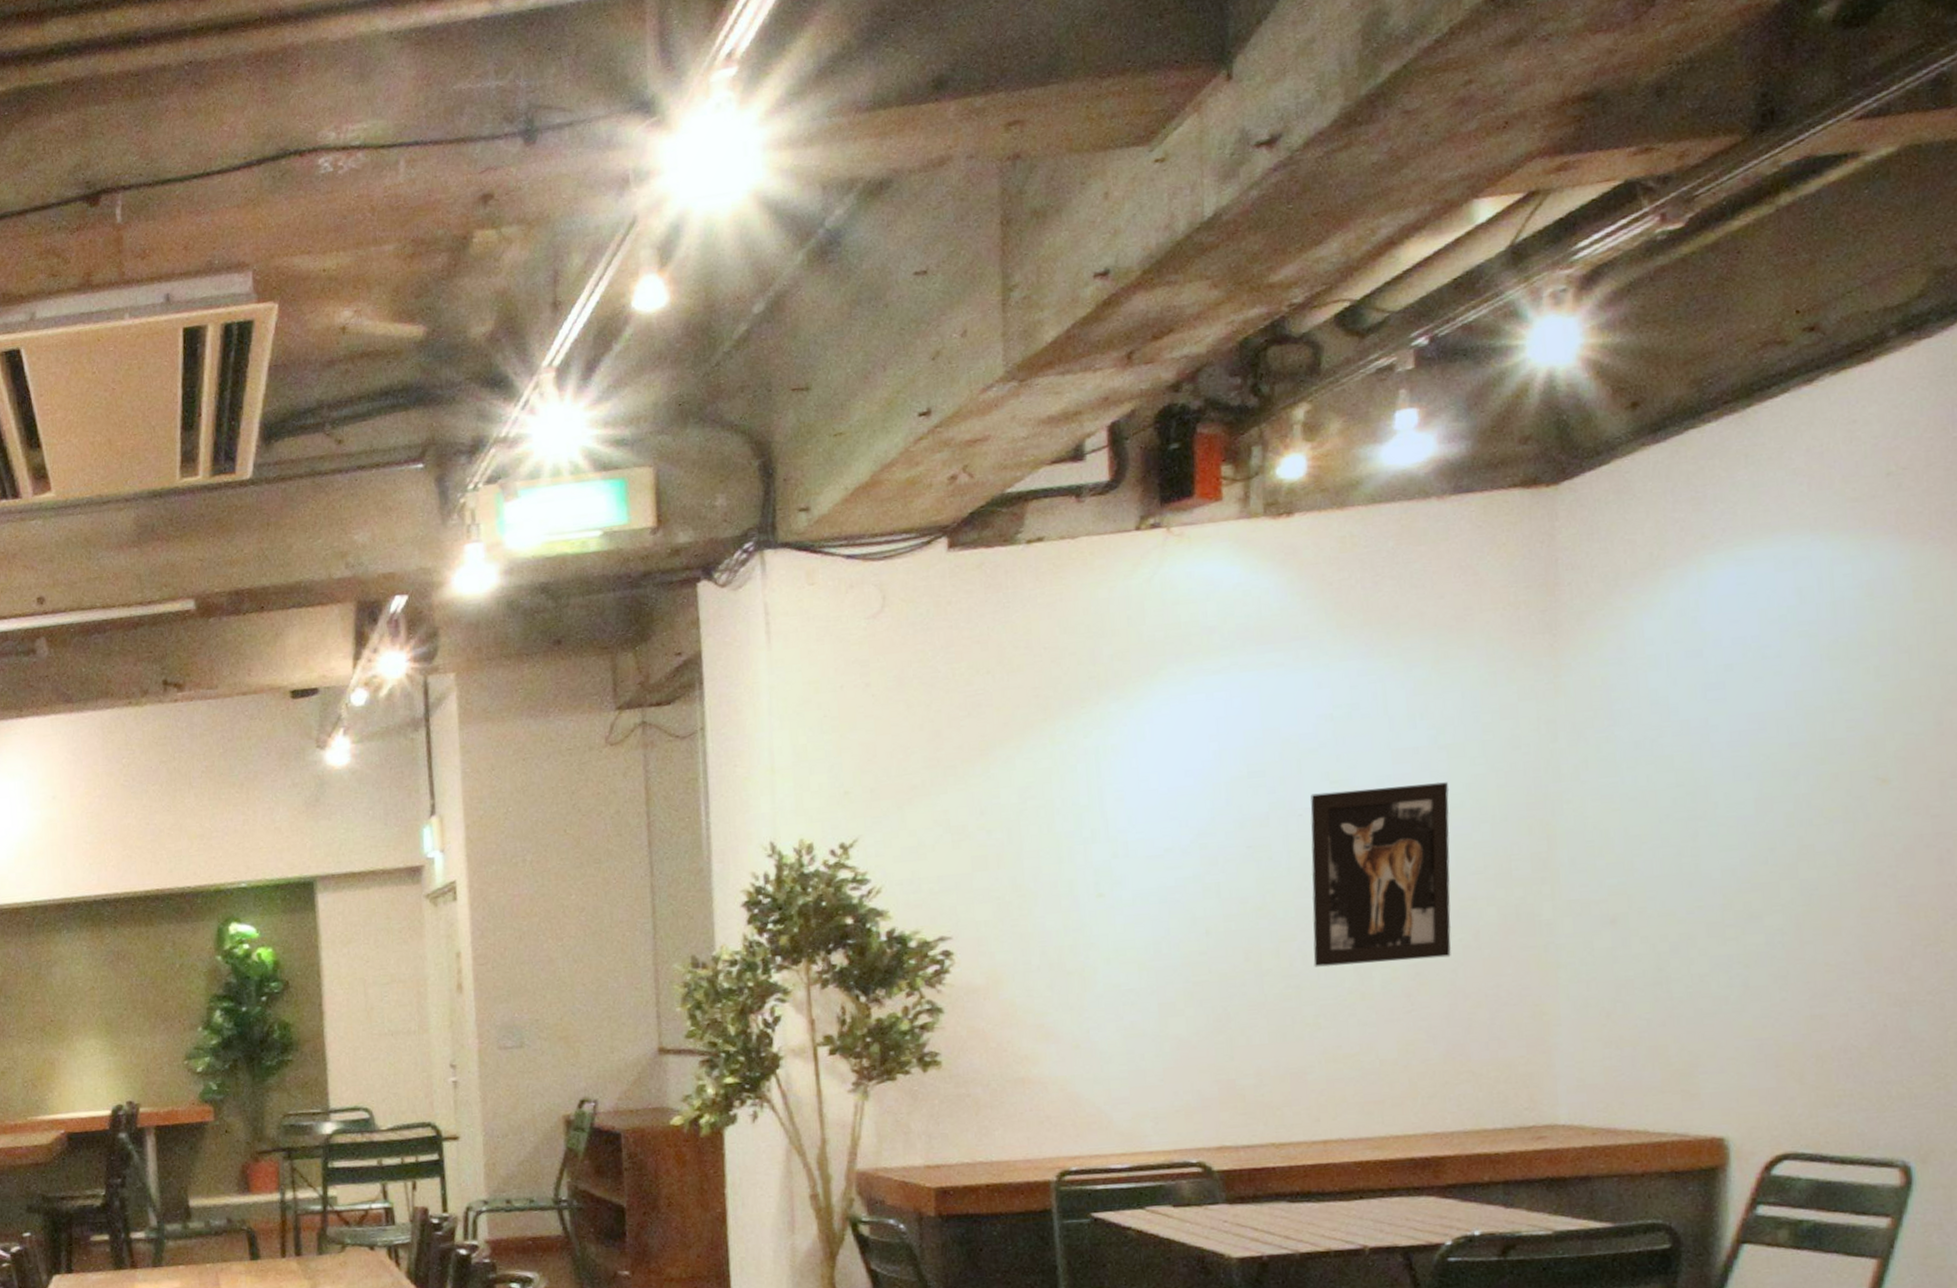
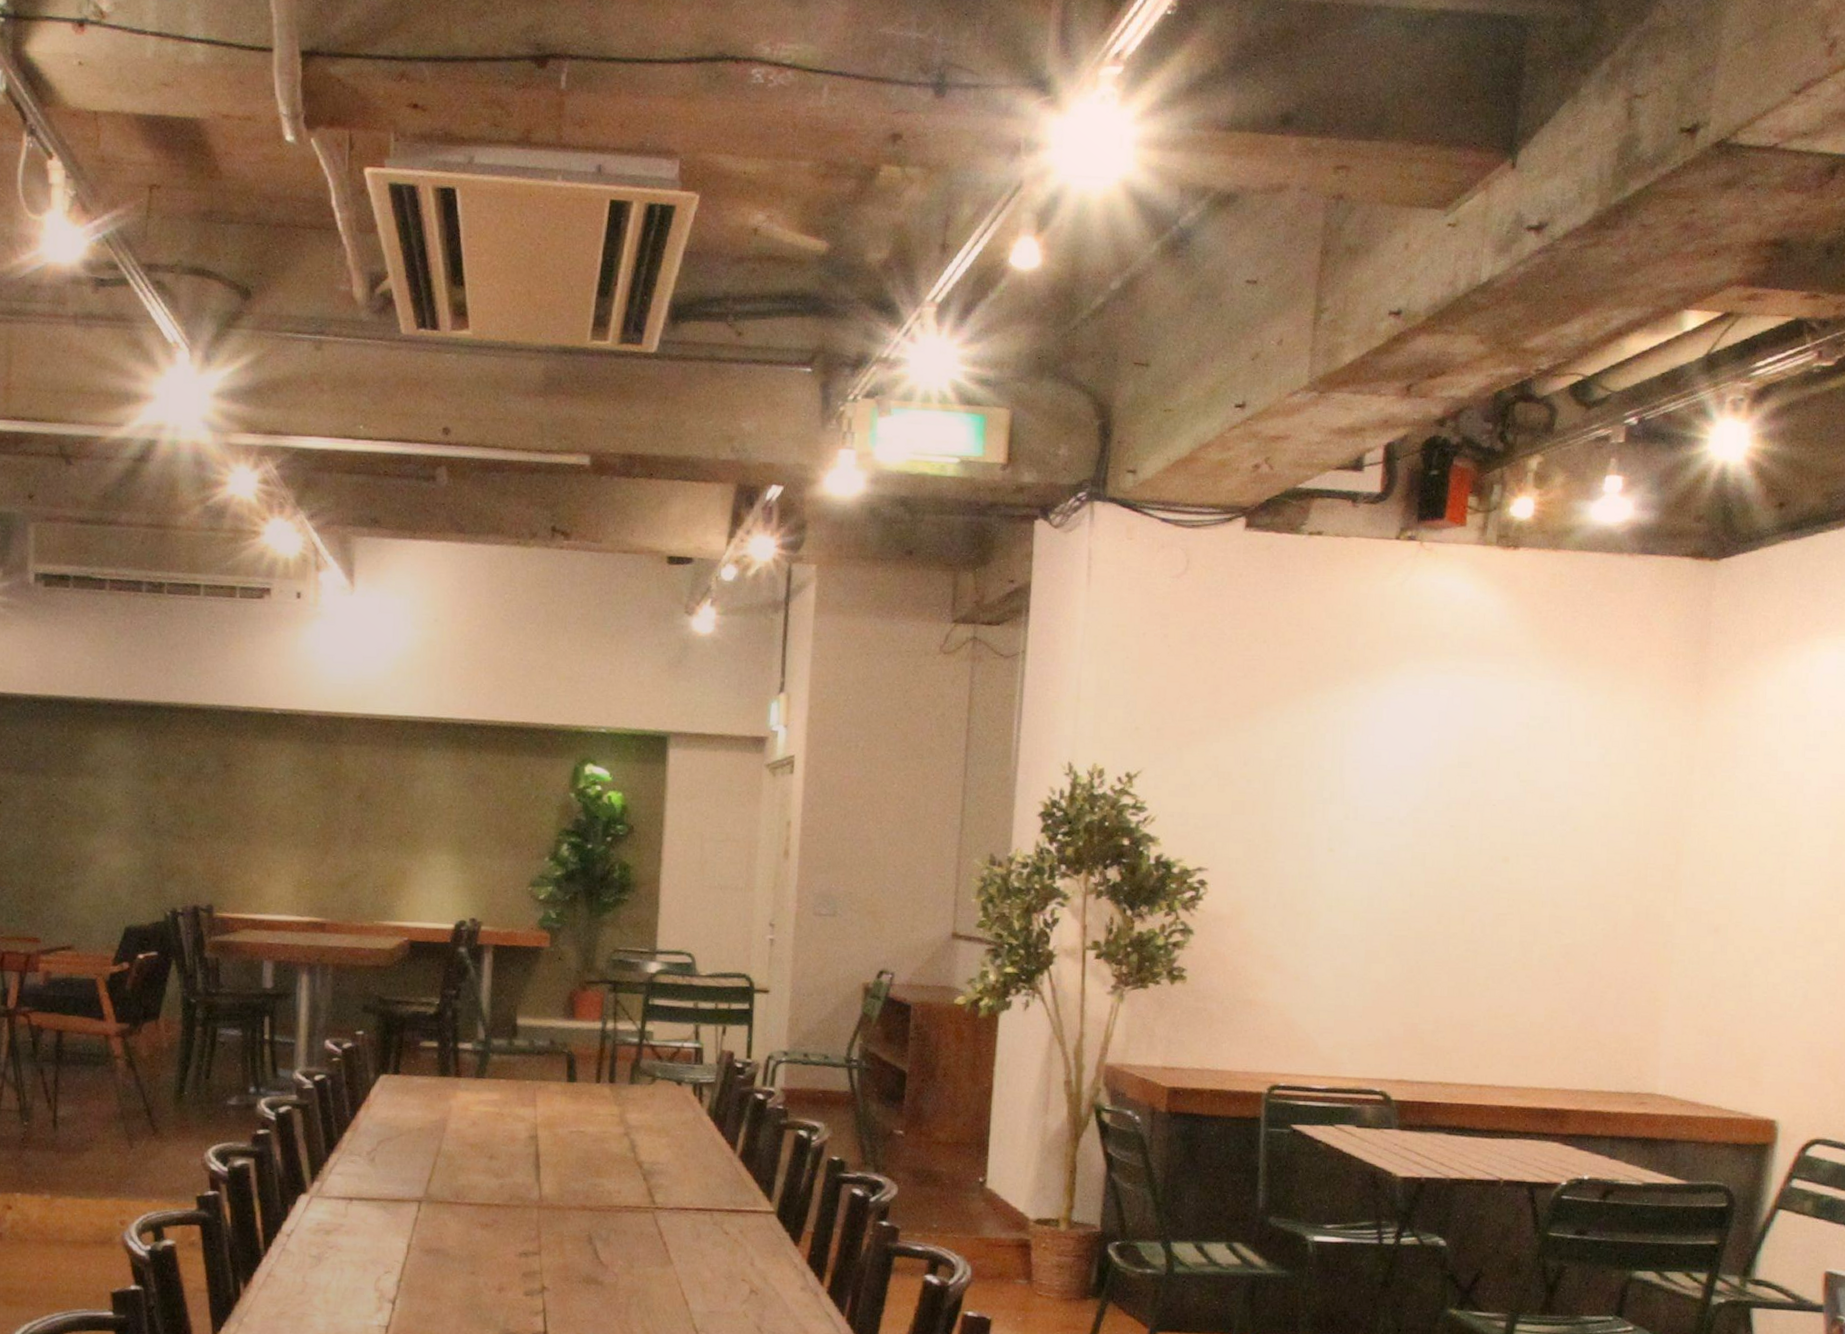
wall art: present [1310,782,1451,967] -> none [1489,788,1609,942]

